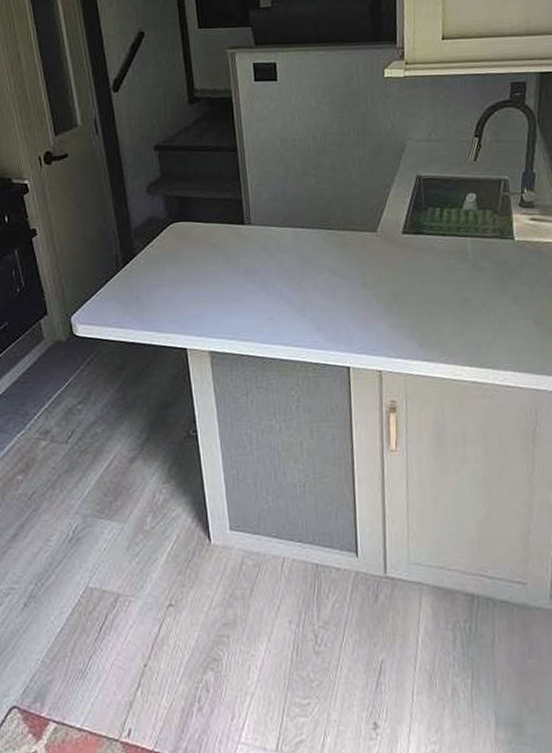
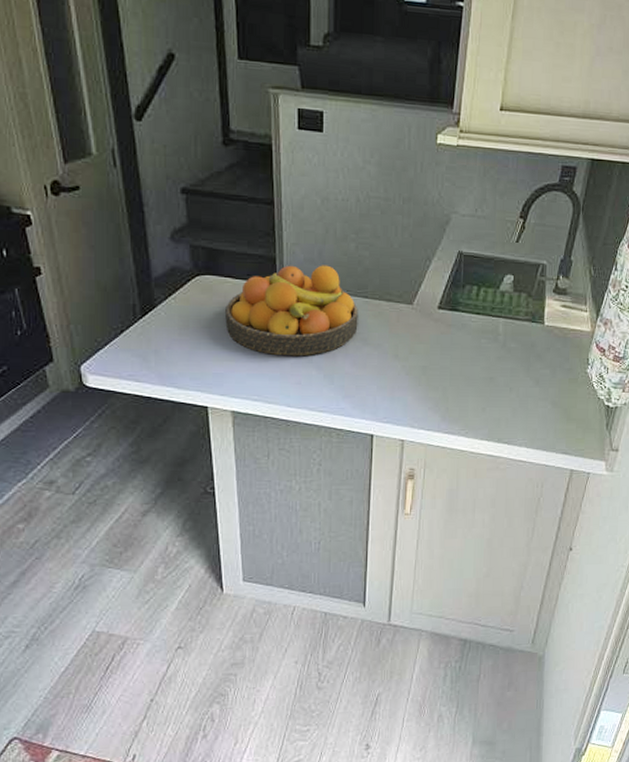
fruit bowl: none [197,201,325,293] -> present [224,265,358,356]

